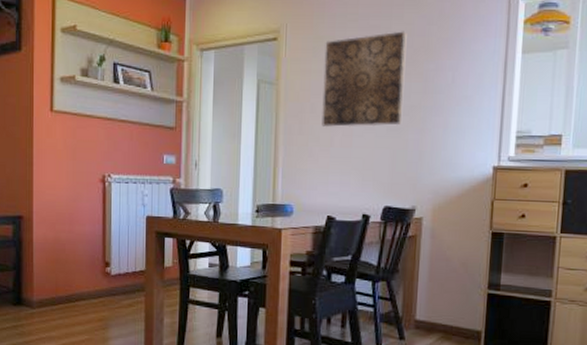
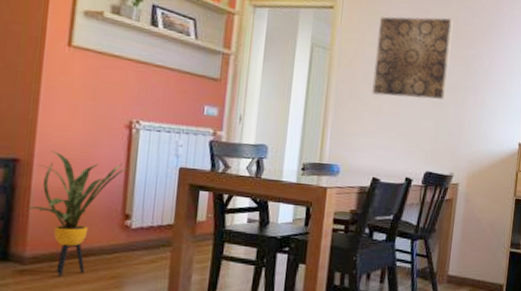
house plant: none [31,206,106,320] -> present [26,150,130,277]

